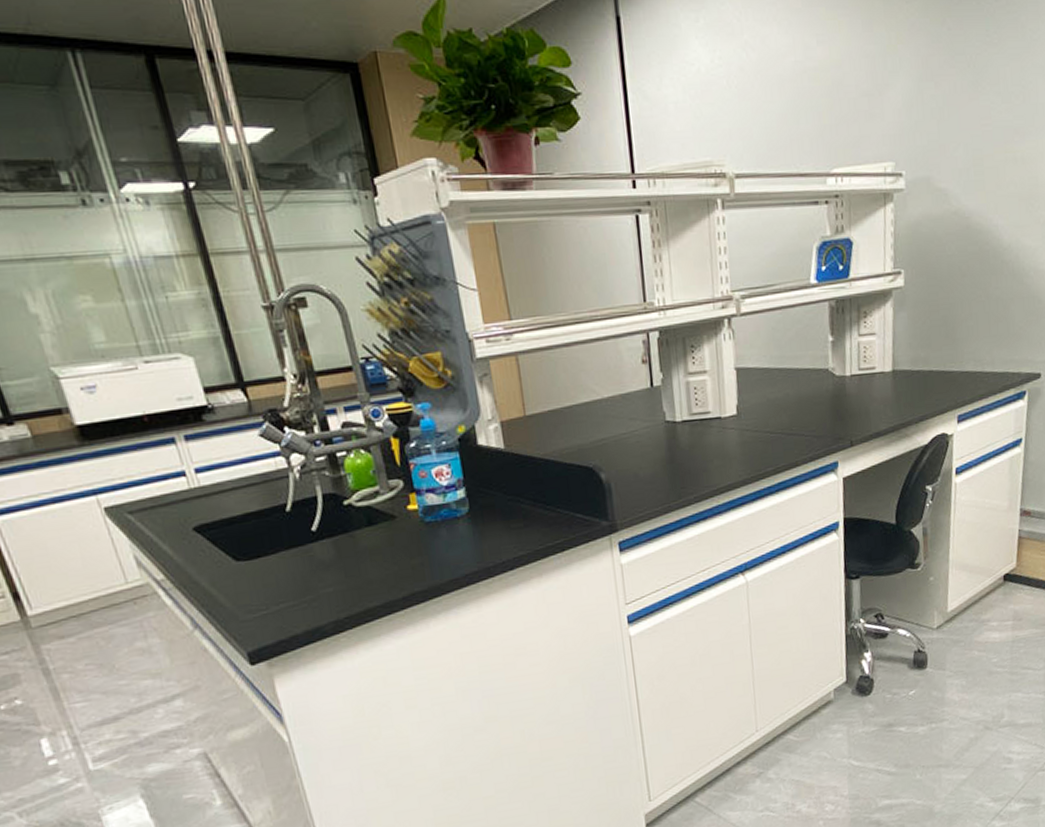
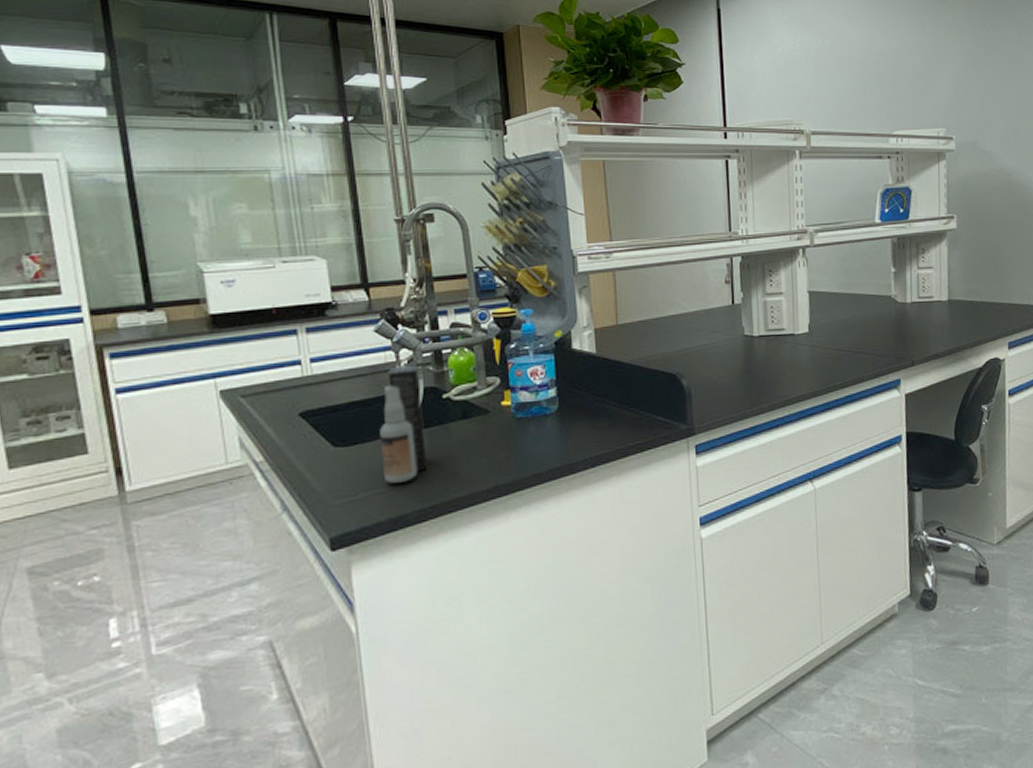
spray bottle: none [280,470,338,596] -> present [380,365,428,483]

